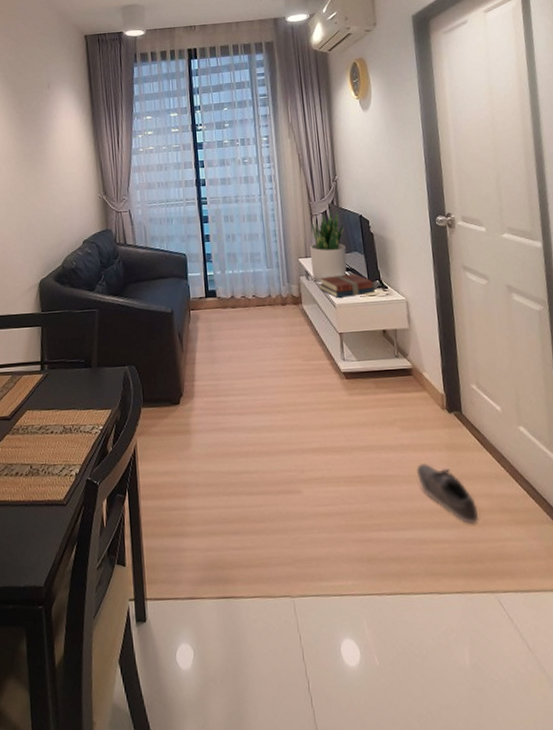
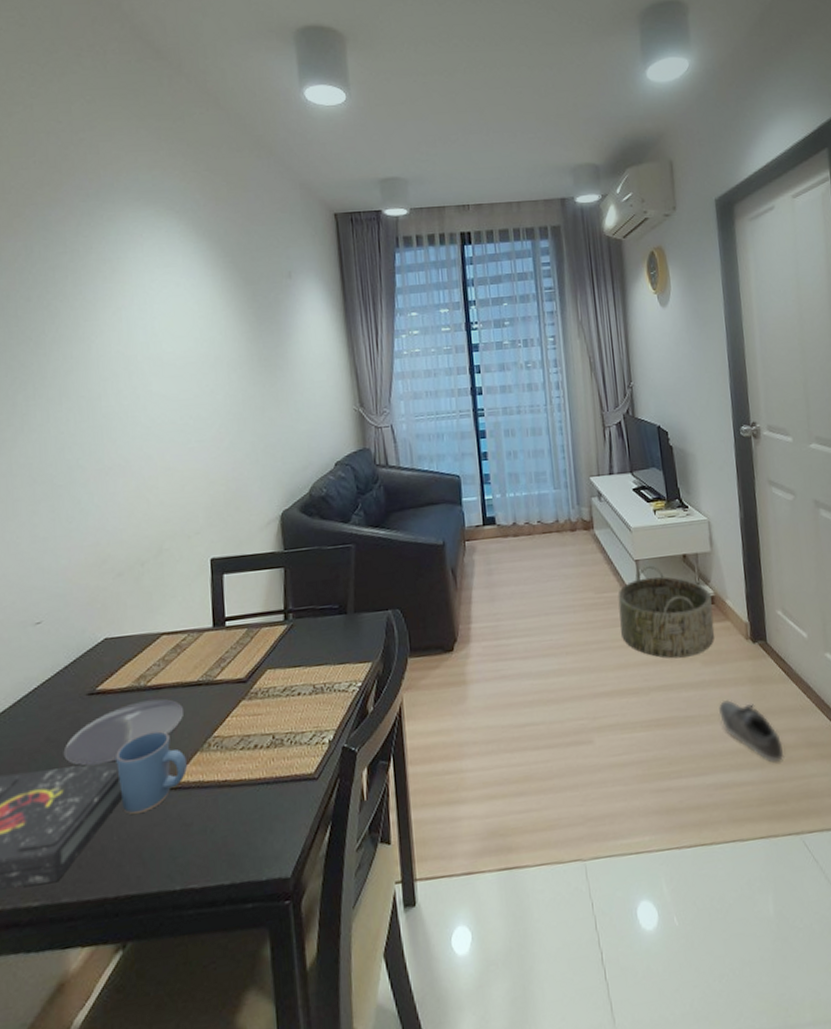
planter: present [310,211,347,283] -> none [603,422,644,504]
books: present [319,273,376,298] -> none [613,492,675,521]
basket: none [323,338,413,423] -> present [617,565,715,659]

